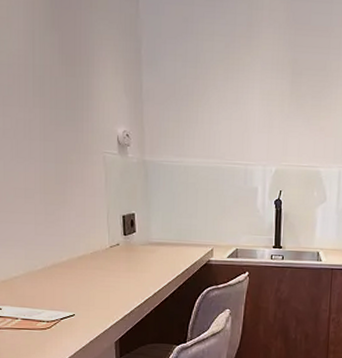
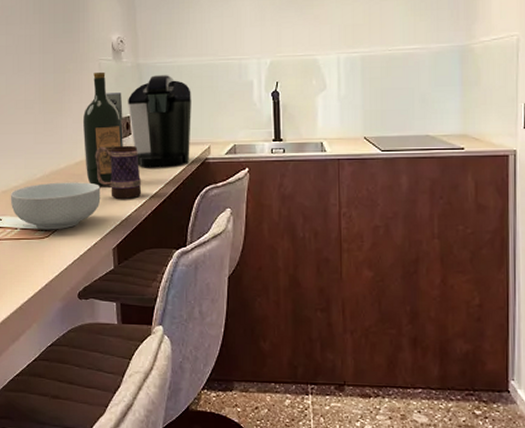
cereal bowl: none [10,275,104,322] -> present [10,182,101,230]
wine bottle: none [85,166,127,282] -> present [82,73,123,186]
mug: none [98,242,145,295] -> present [95,145,142,199]
coffee maker: none [110,174,197,268] -> present [106,75,191,168]

